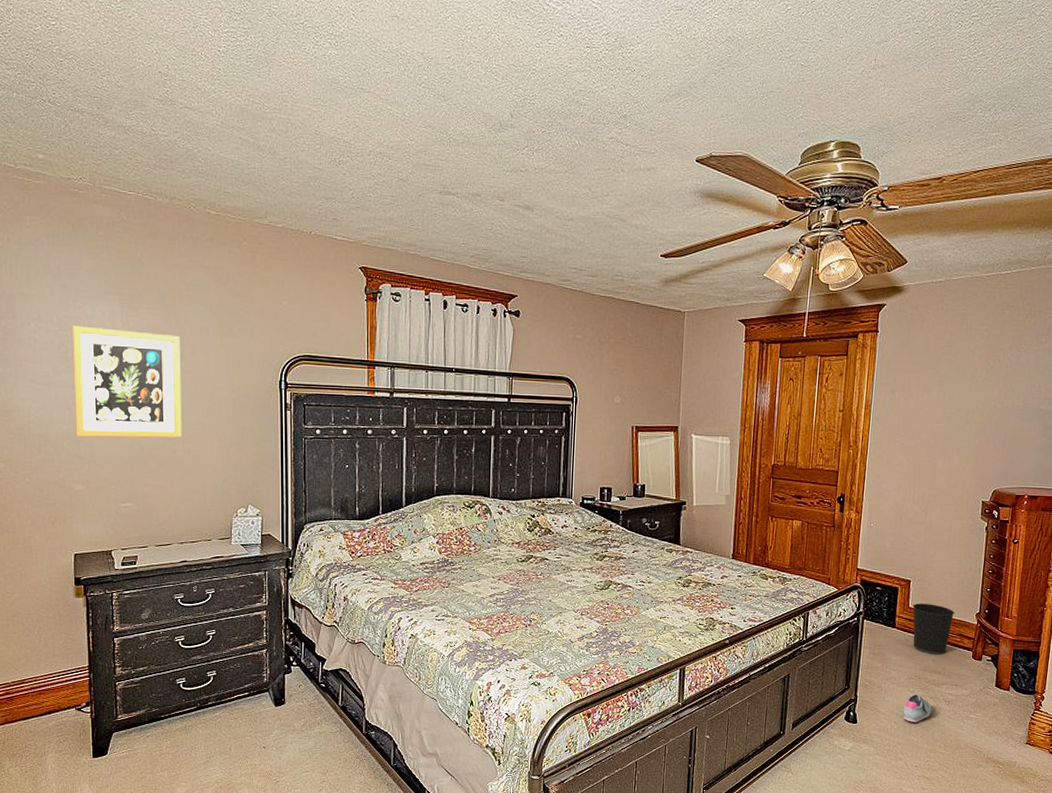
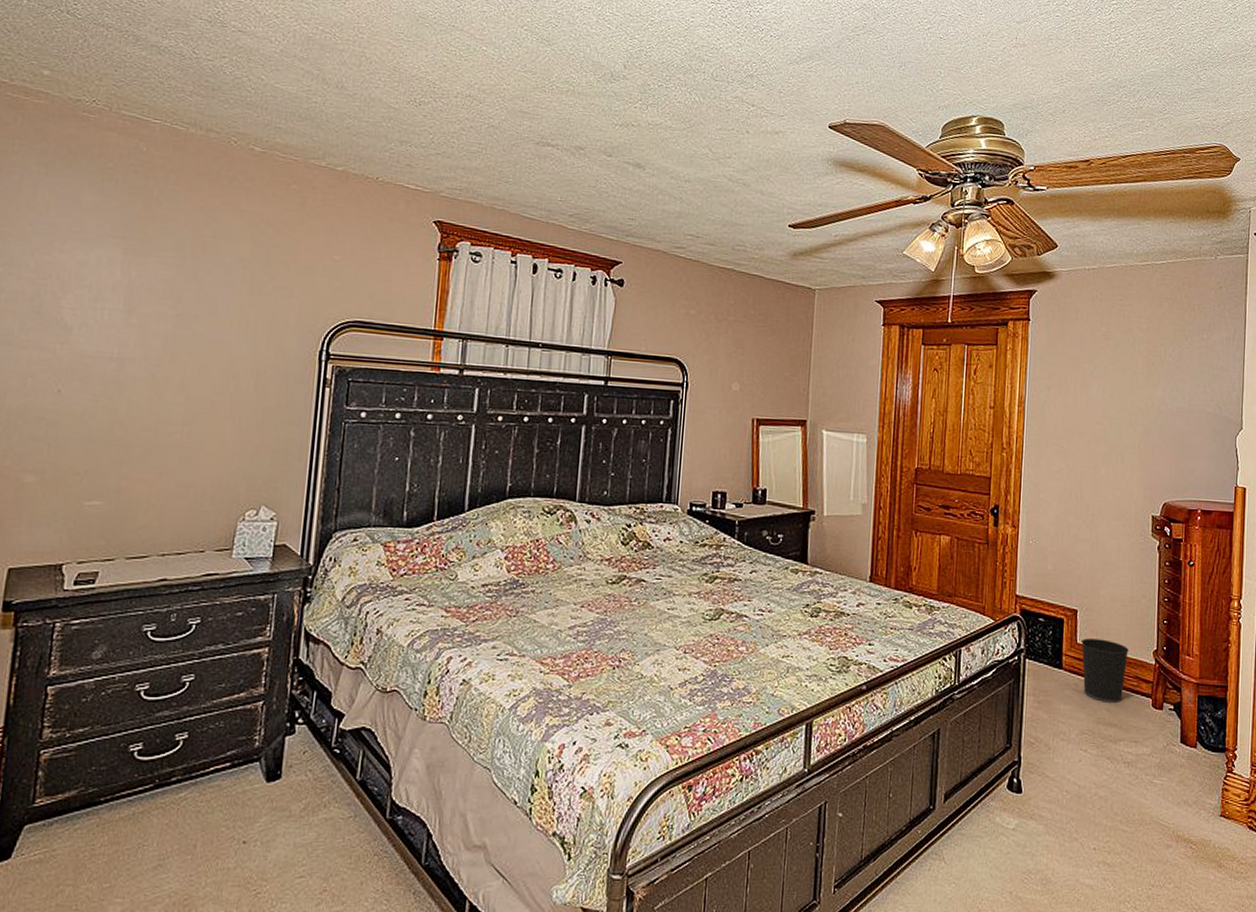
wall art: present [72,325,182,438] -> none [36,273,196,418]
shoe: present [903,693,932,724] -> none [1076,752,1109,792]

